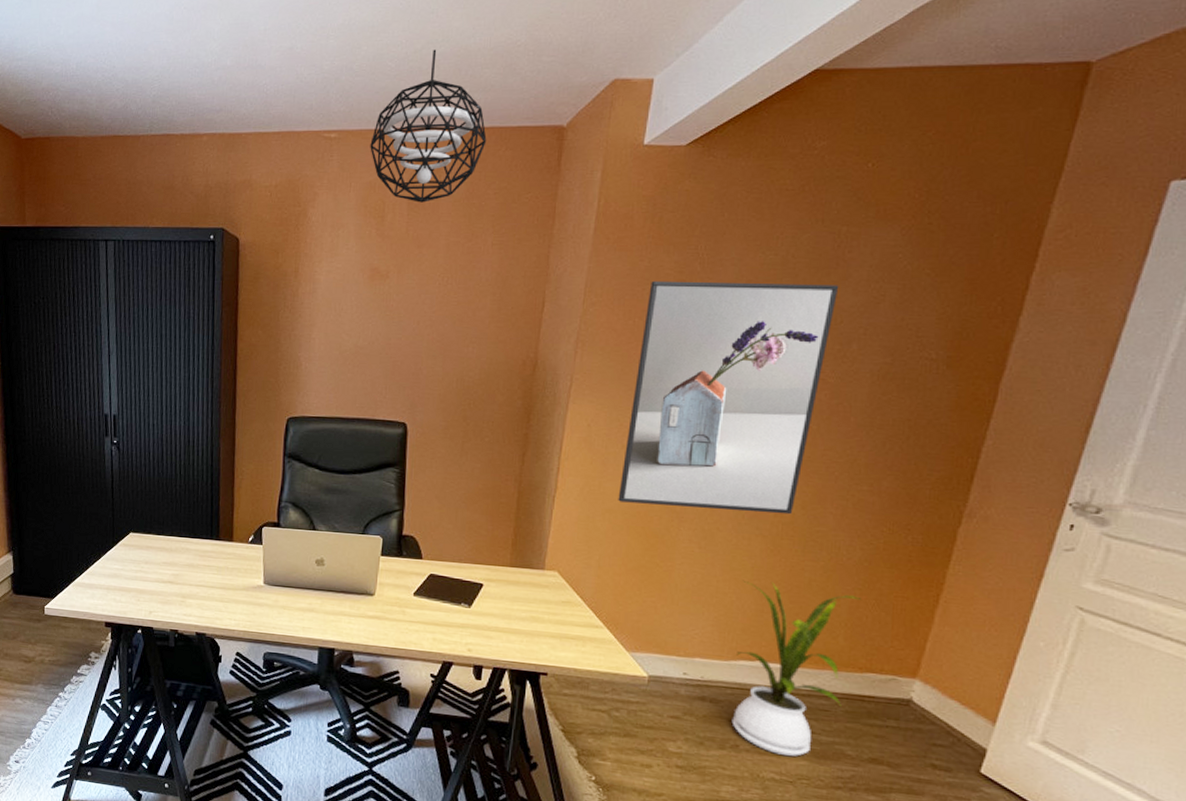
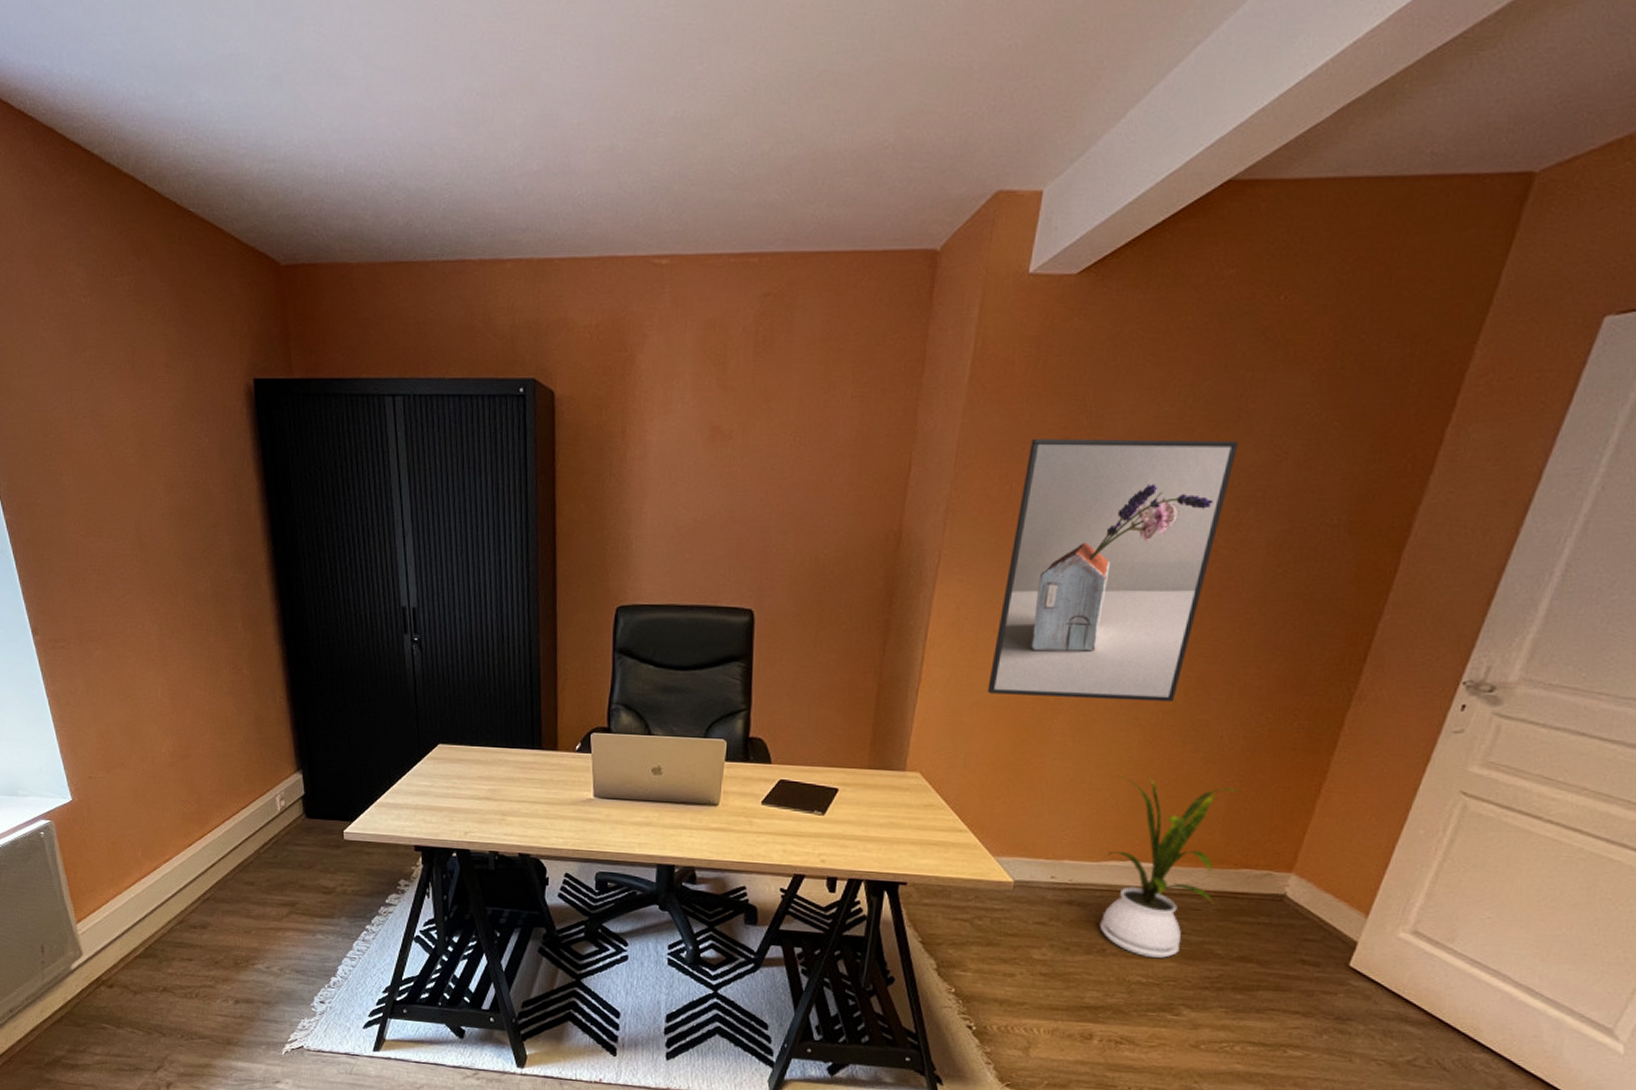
pendant light: present [370,49,487,203] -> none [709,151,847,346]

